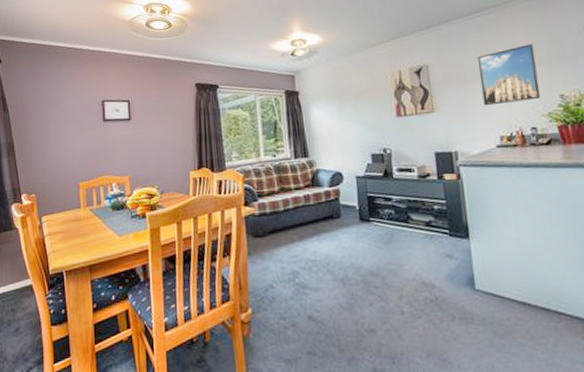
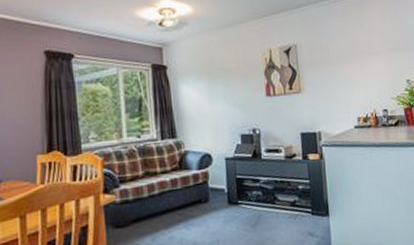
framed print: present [478,44,541,106] -> none [341,31,392,88]

